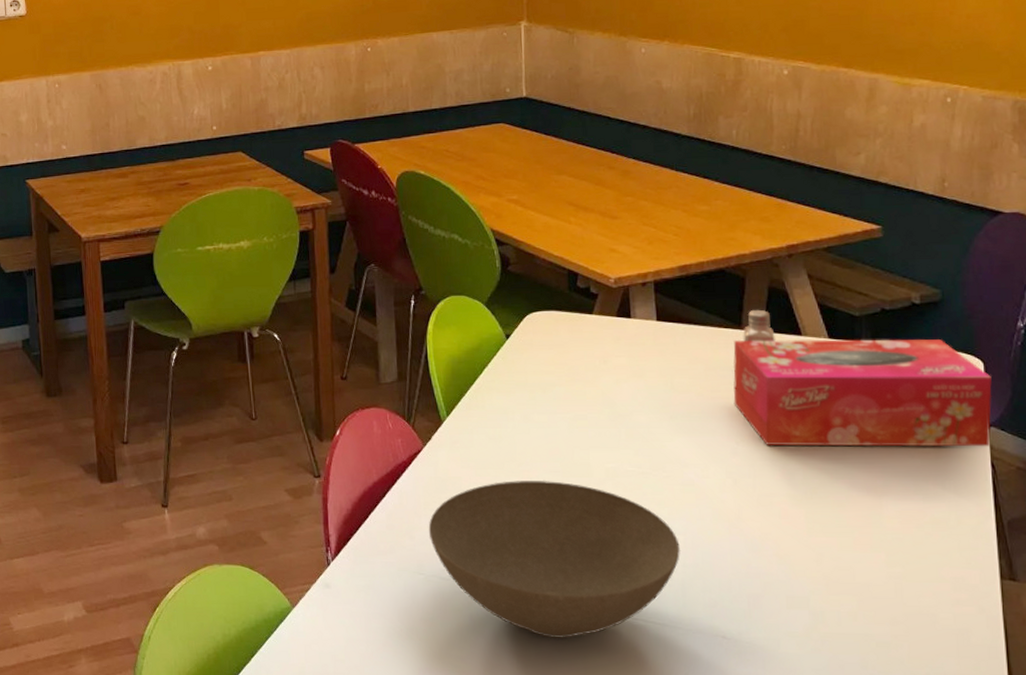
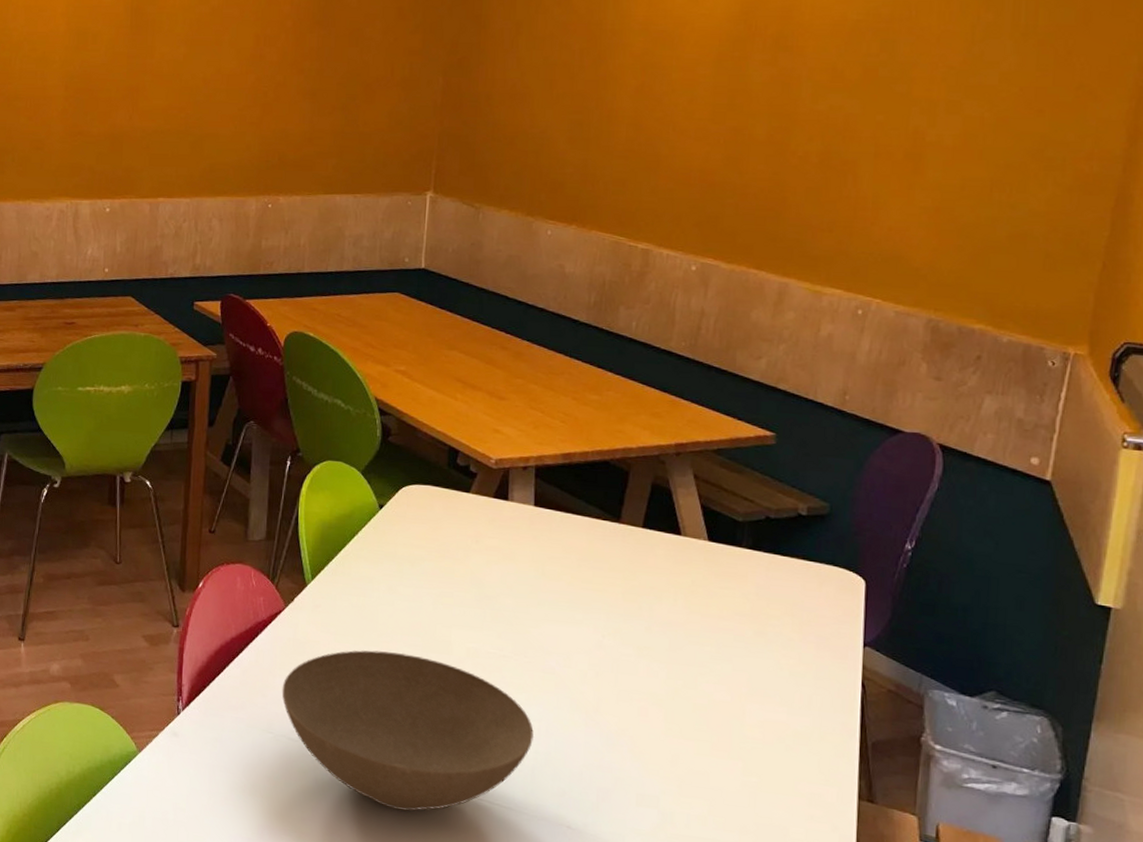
tissue box: present [733,339,992,447] -> none [604,534,872,667]
saltshaker: present [743,309,776,342] -> none [620,504,655,539]

